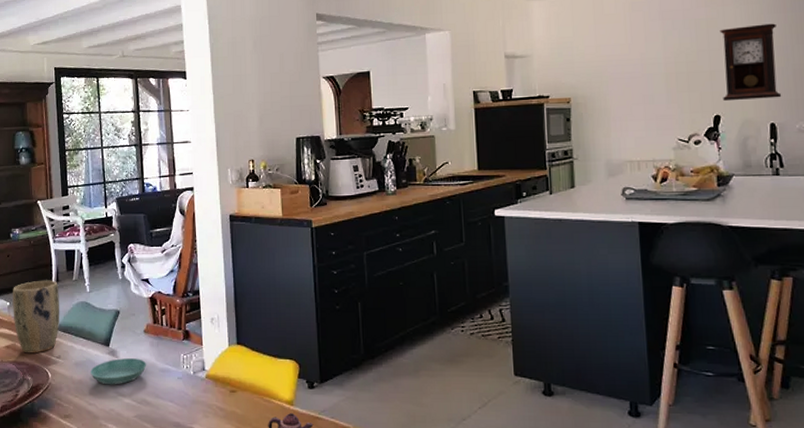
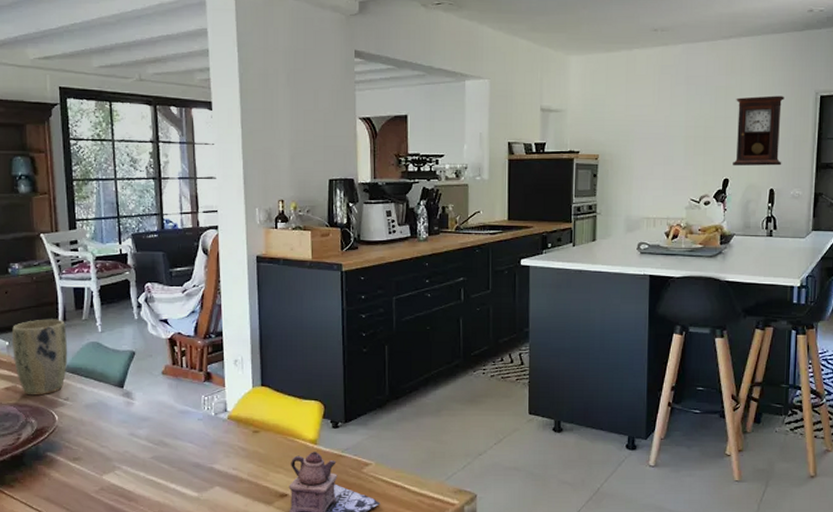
saucer: present [90,358,147,385] -> none [103,400,165,427]

